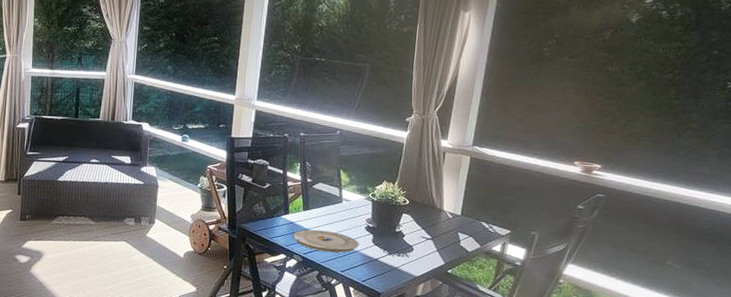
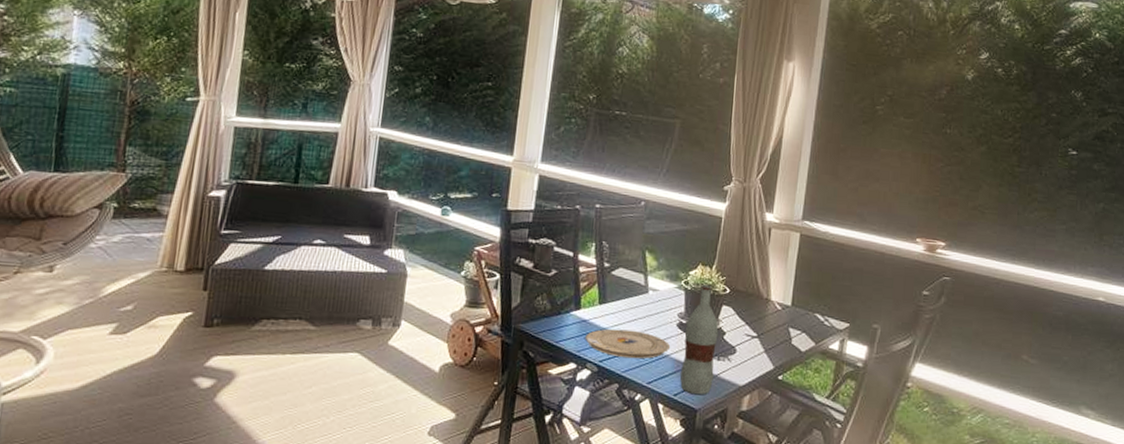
bottle: none [367,196,399,282] -> present [680,284,719,395]

